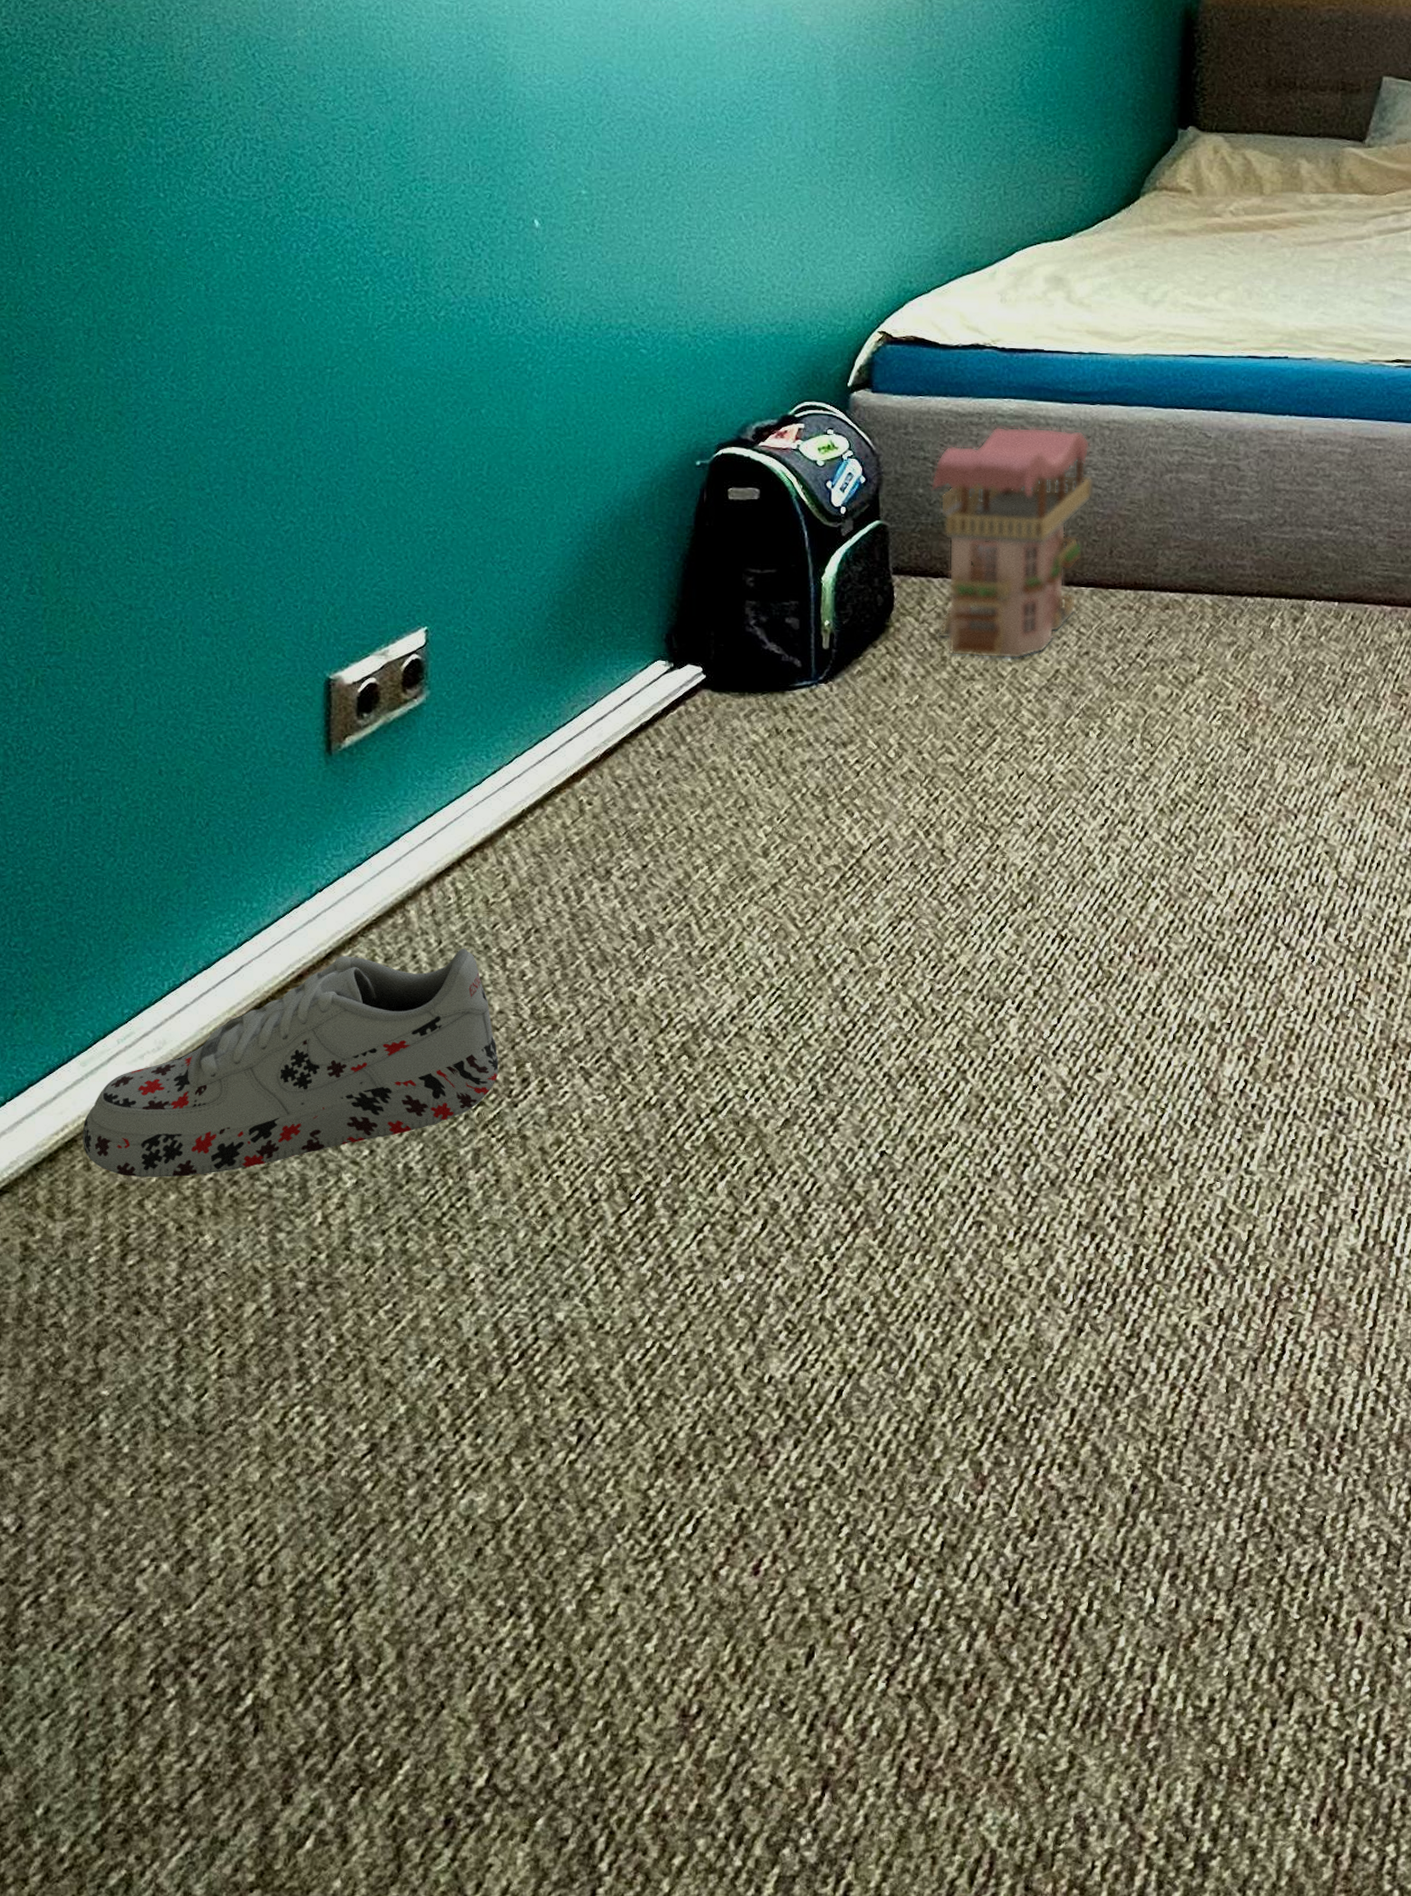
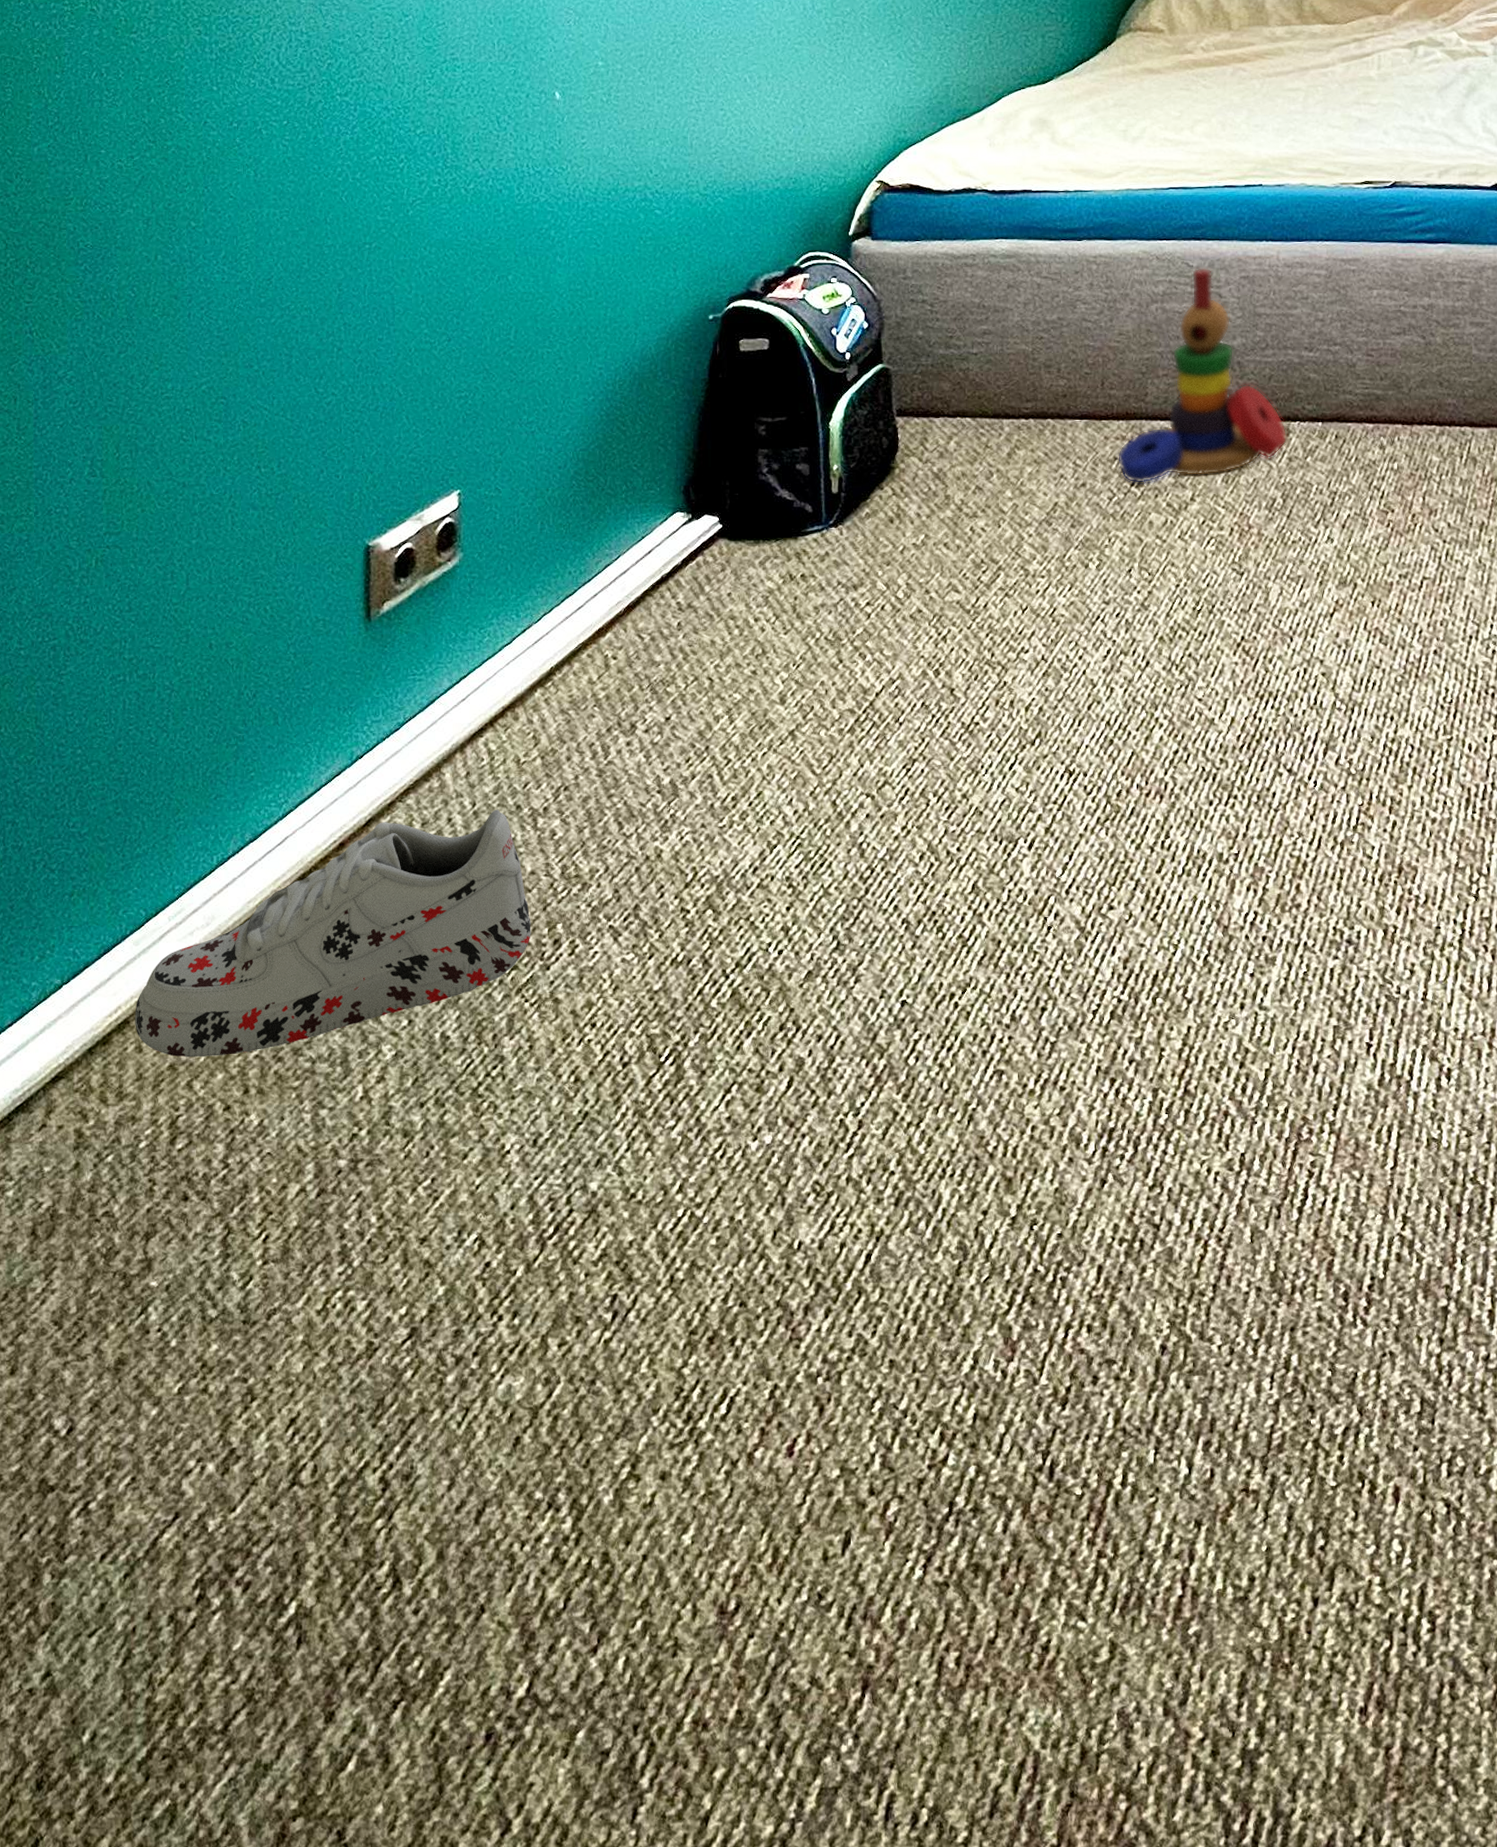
toy house: present [930,426,1092,659] -> none [929,265,1083,495]
stacking toy: none [1123,439,1302,655] -> present [1117,268,1288,484]

